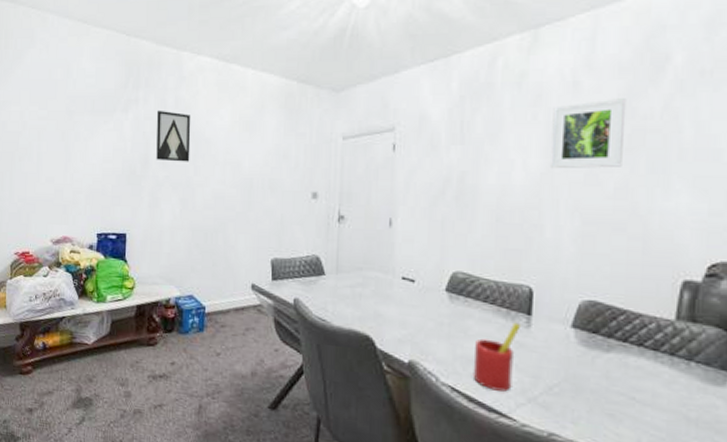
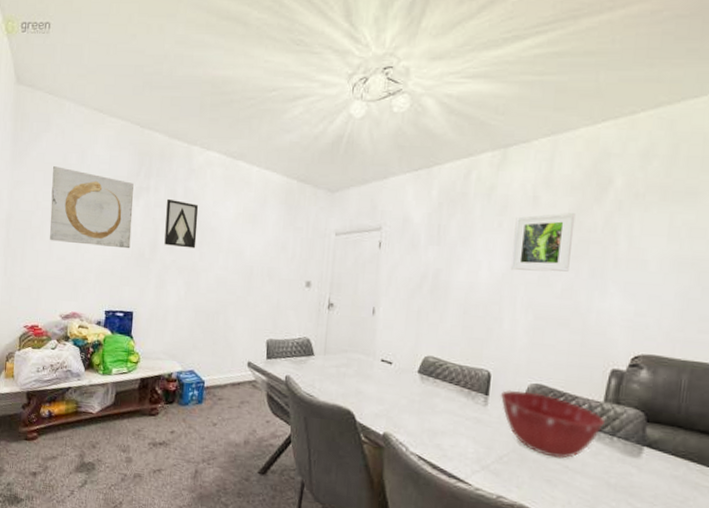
wall art: none [37,83,122,166] -> present [50,166,134,249]
straw: present [473,322,521,392] -> none [437,401,480,460]
mixing bowl: none [545,308,678,388] -> present [500,389,604,459]

